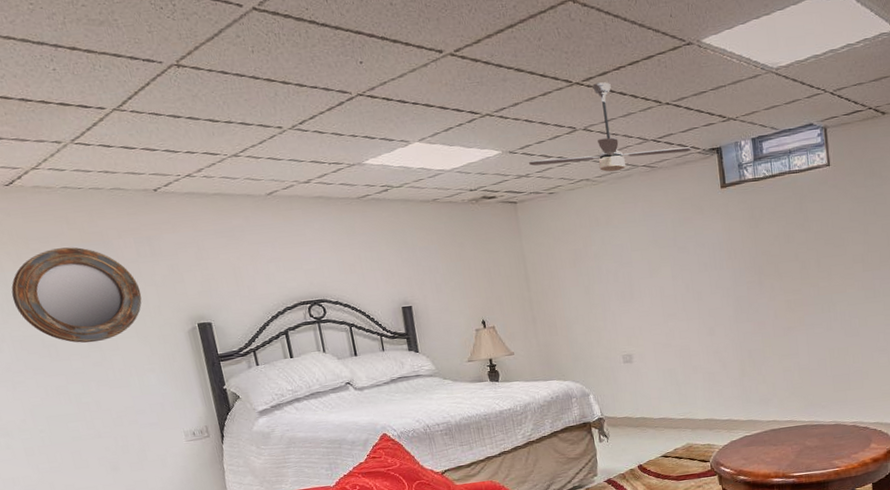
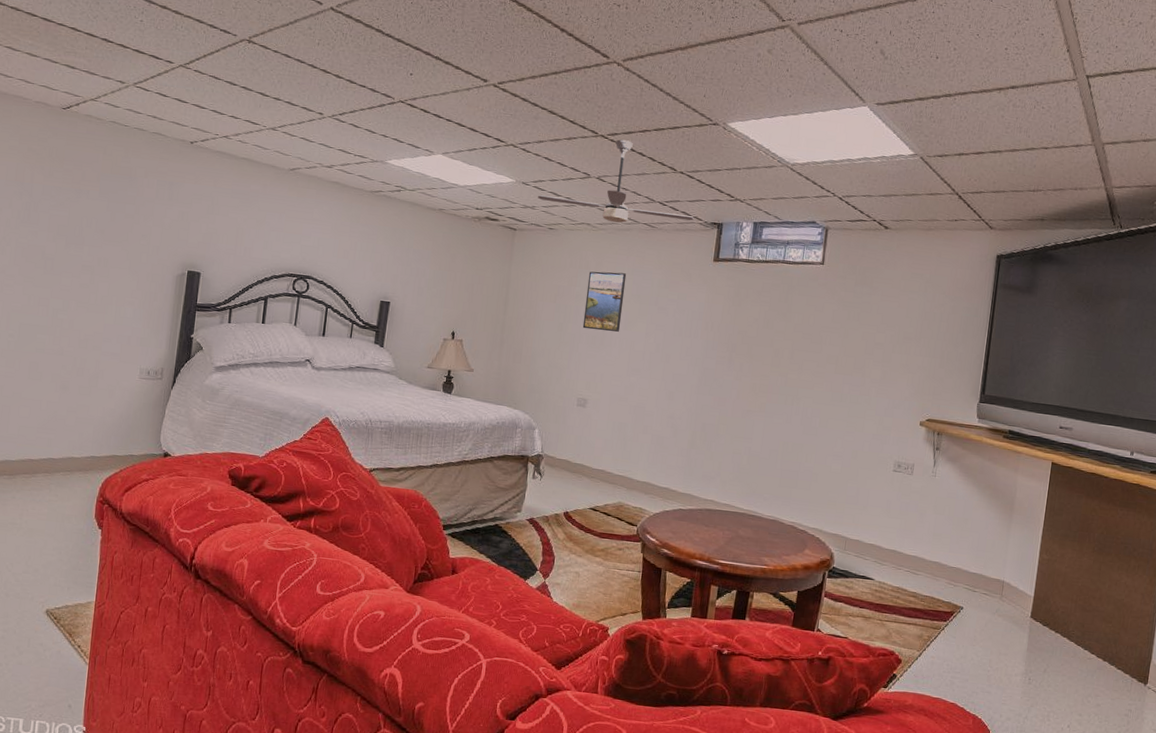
home mirror: present [11,247,142,343] -> none [30,173,147,266]
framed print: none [601,221,647,286] -> present [582,271,627,332]

